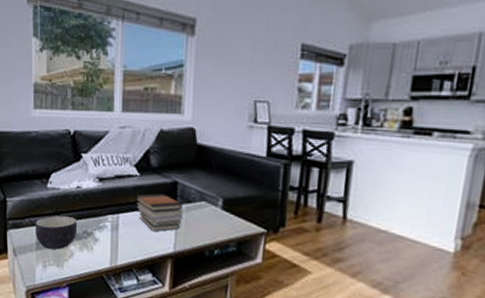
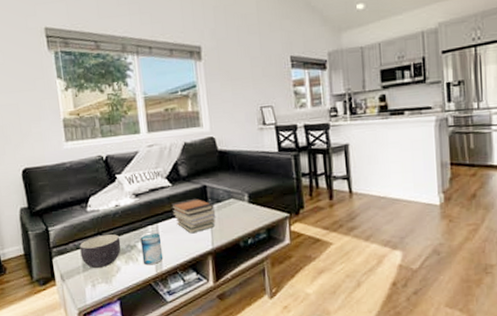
beverage can: none [98,223,120,257] -> present [140,233,163,266]

